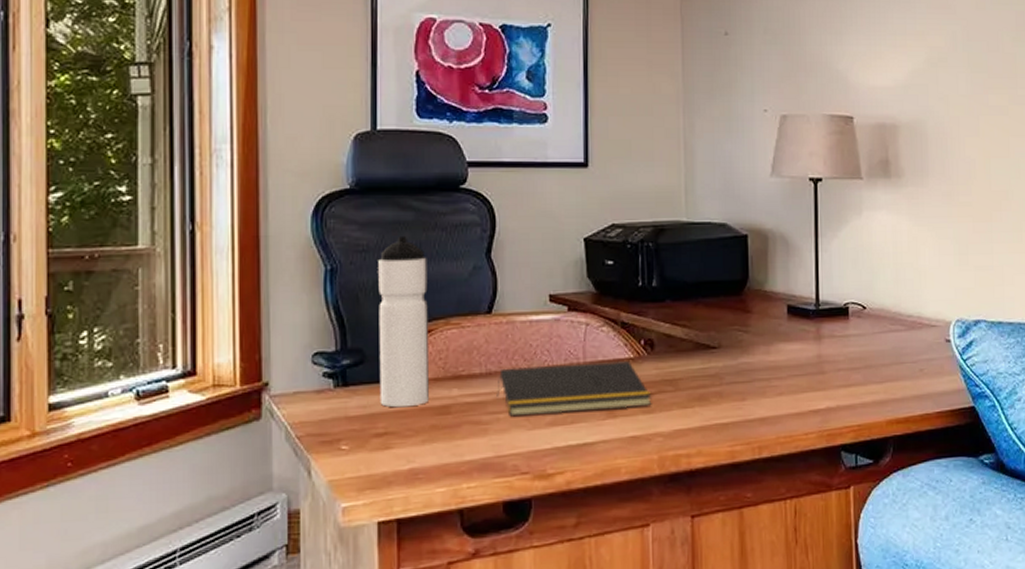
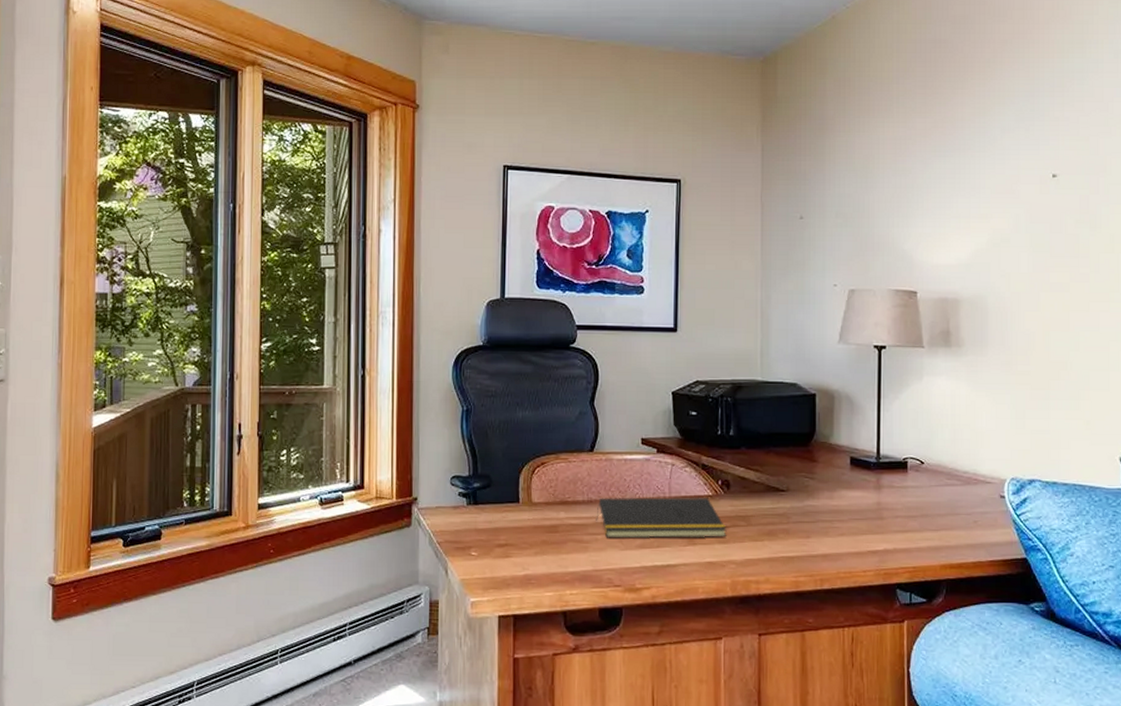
water bottle: present [378,235,429,408] -> none [502,384,542,525]

